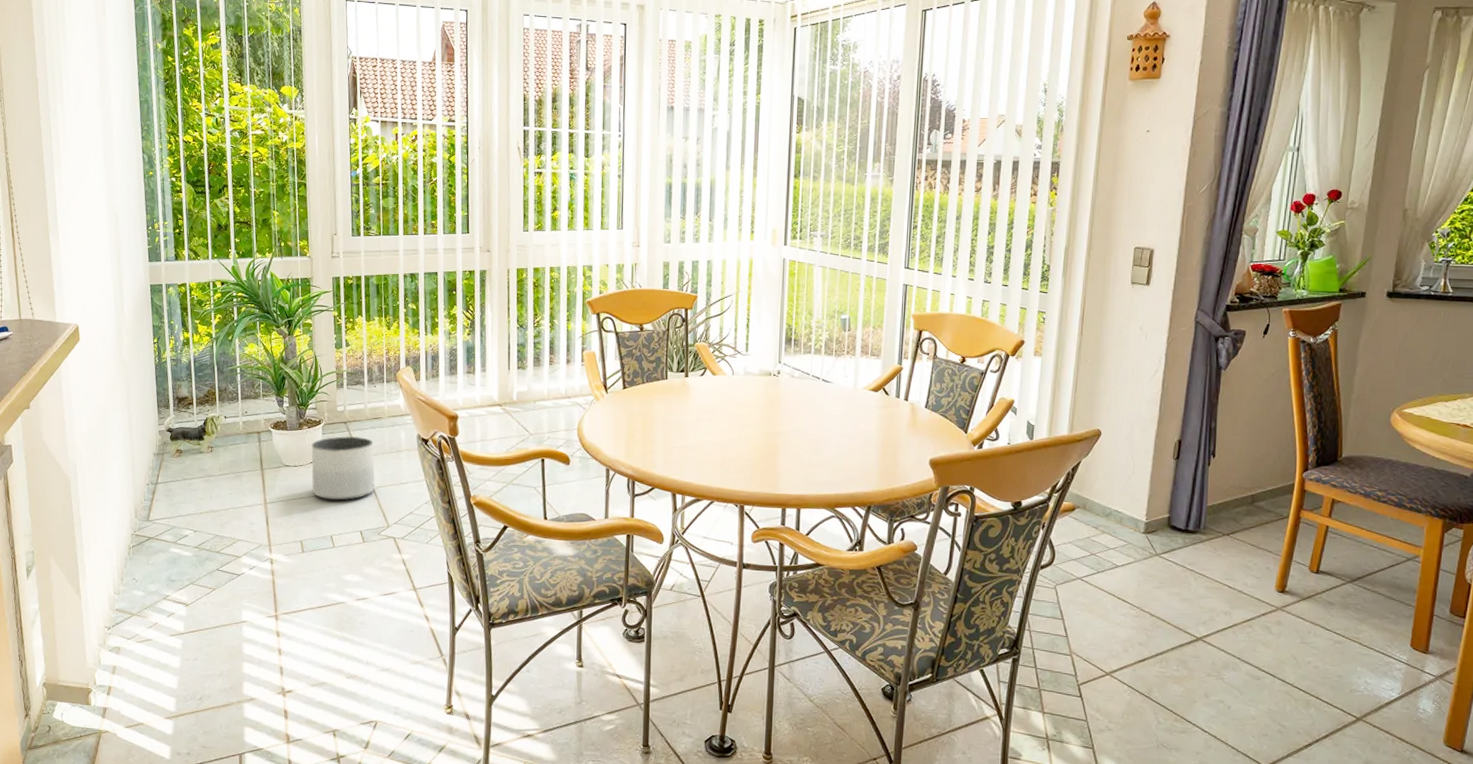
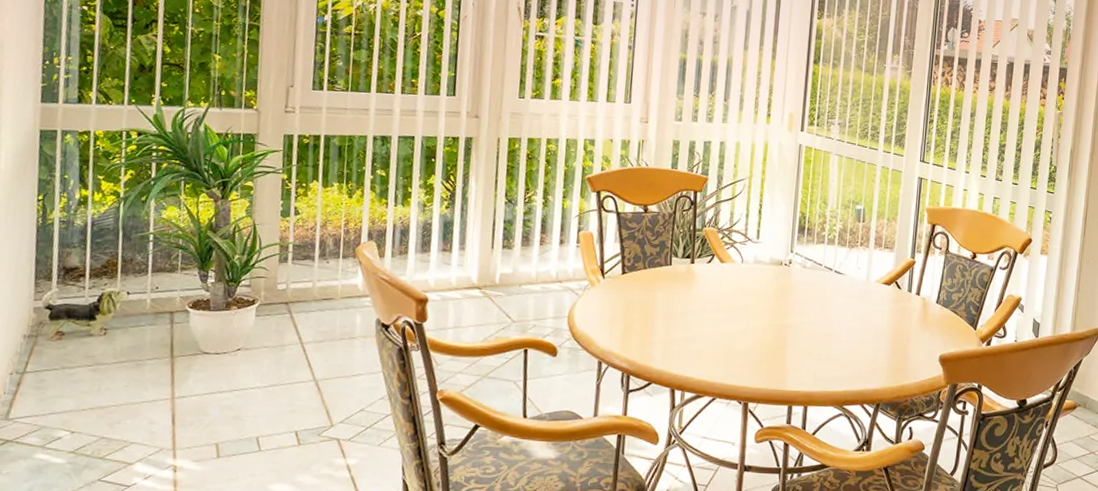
planter: present [311,436,375,501] -> none [236,319,322,395]

